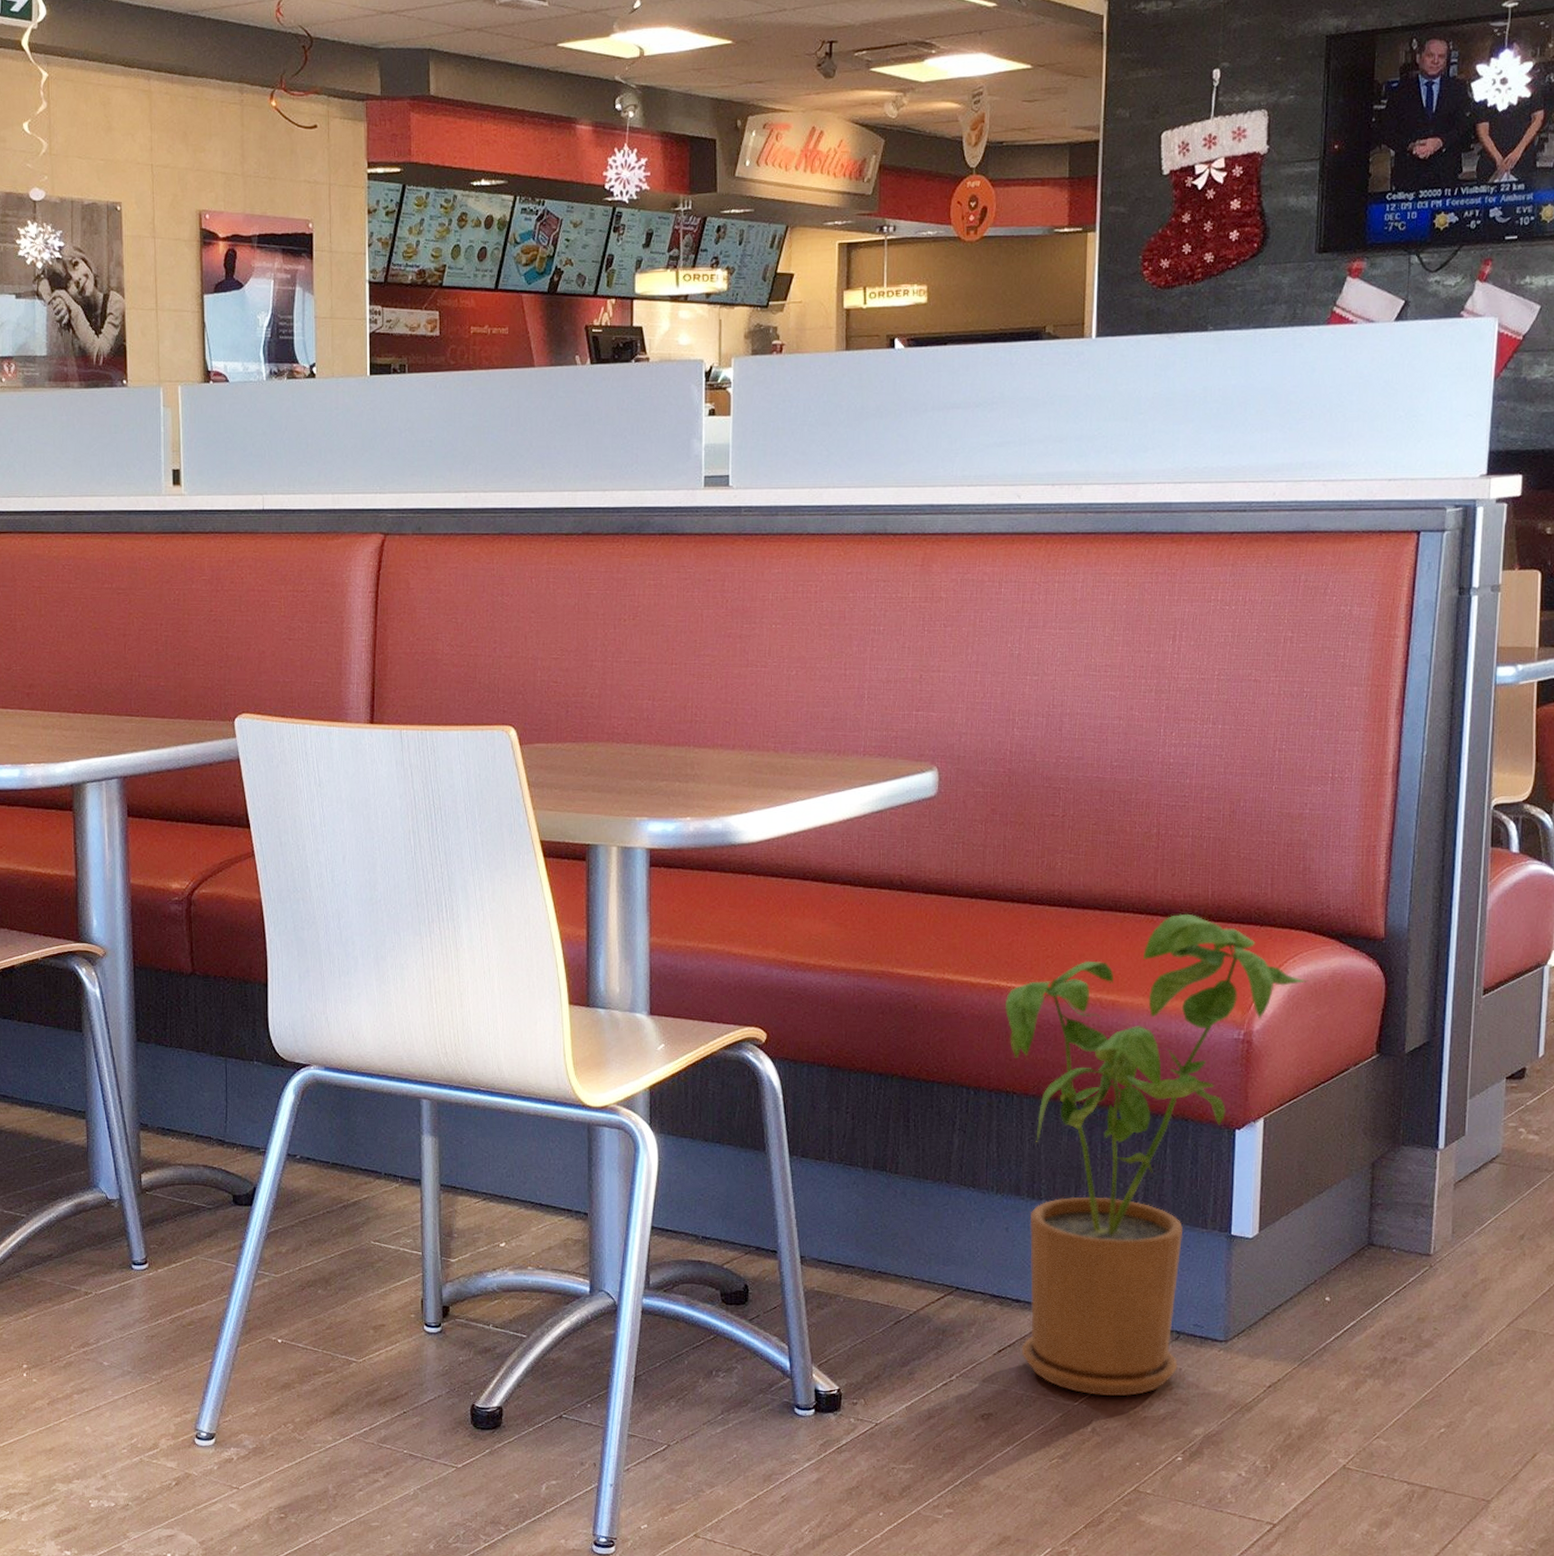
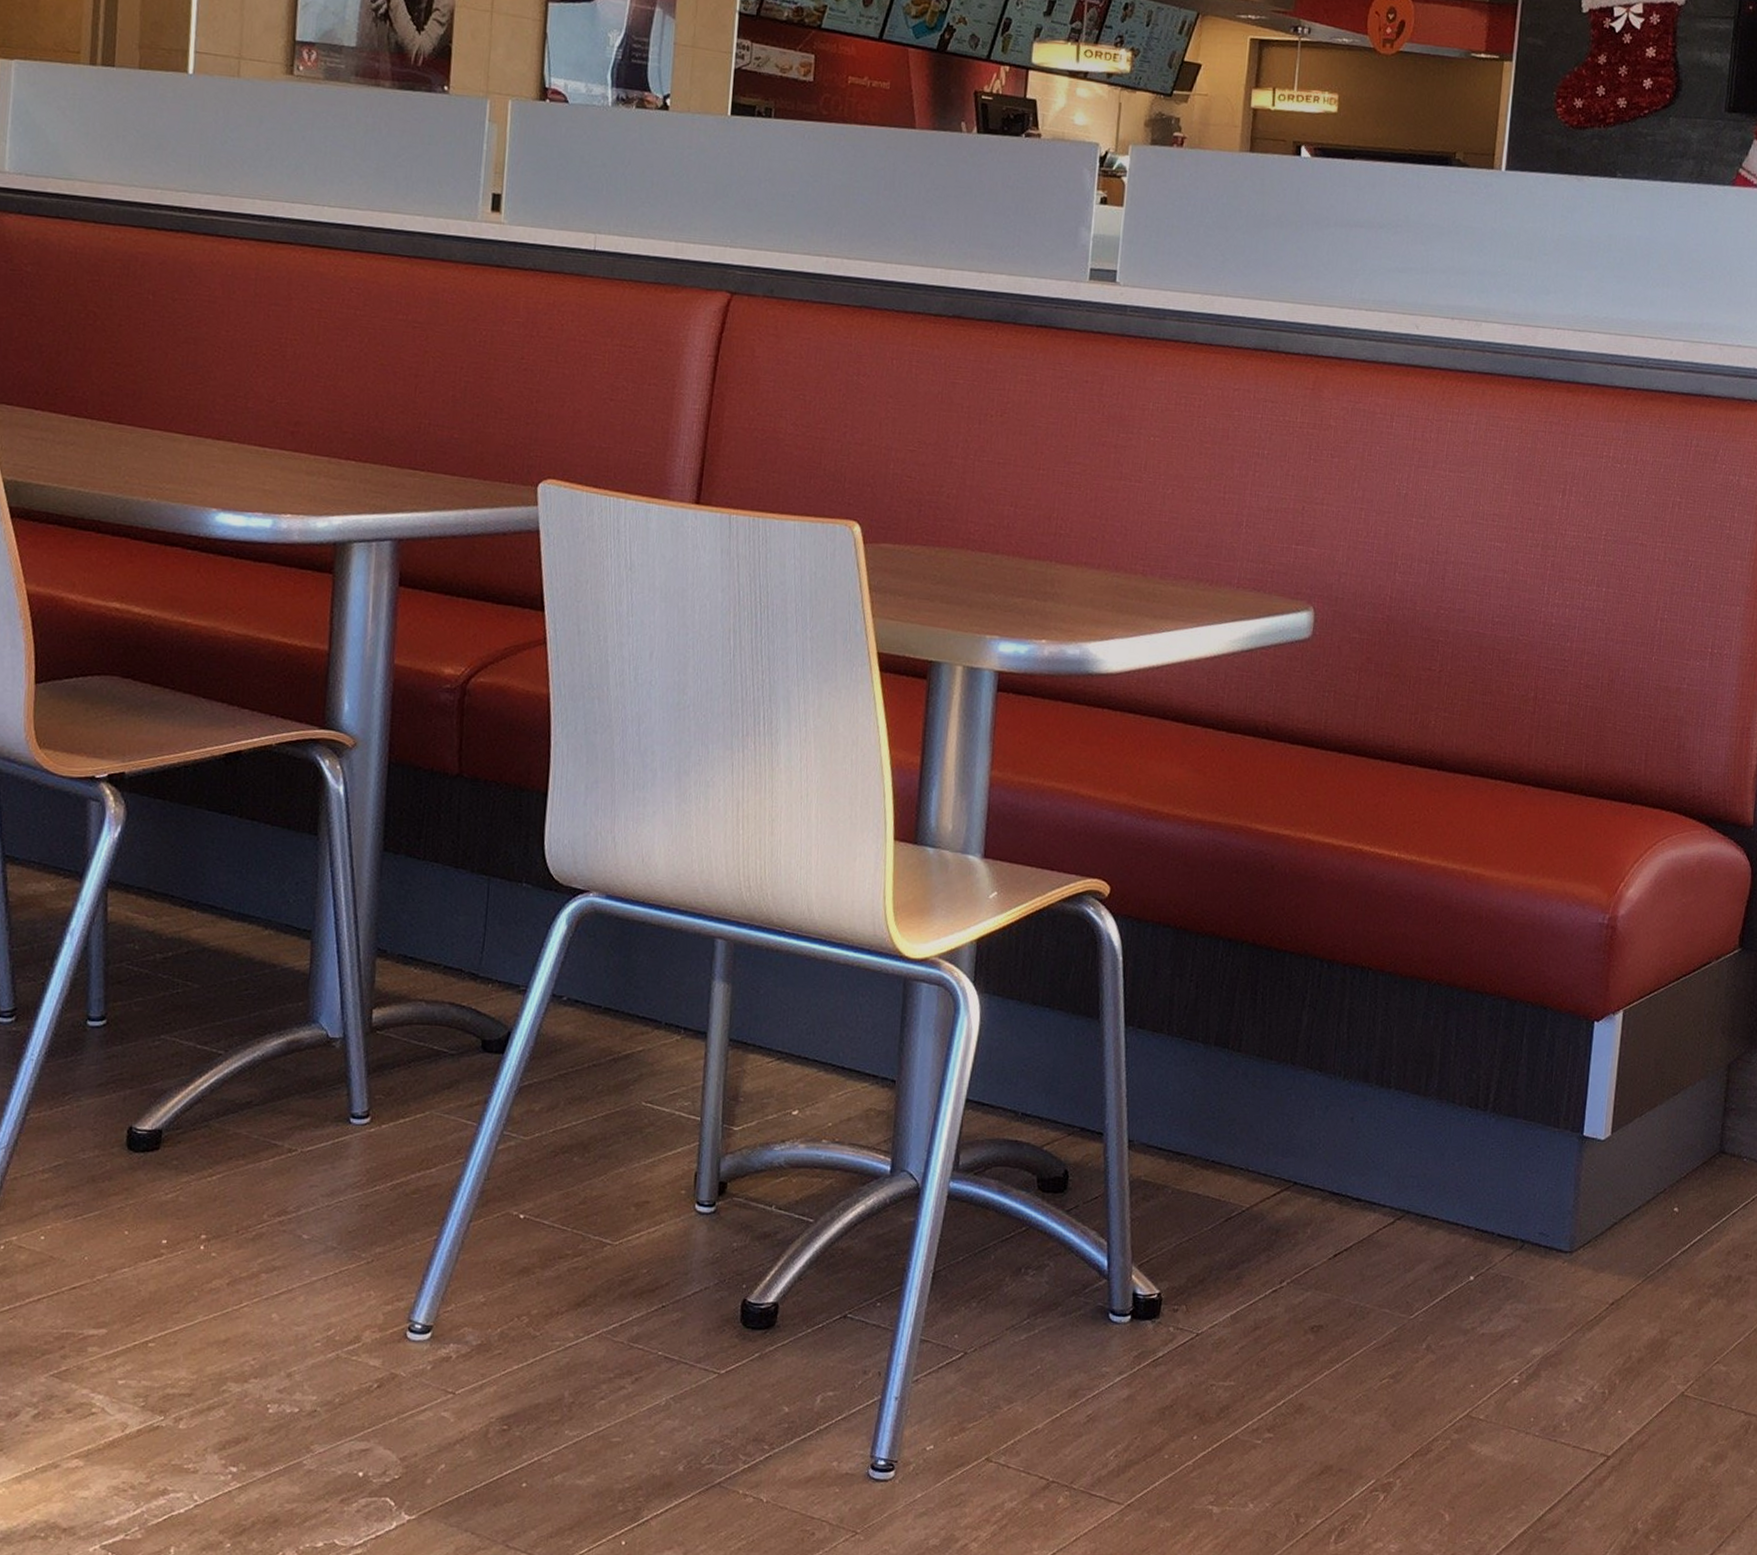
house plant: present [1004,913,1309,1397] -> none [1357,785,1677,1311]

